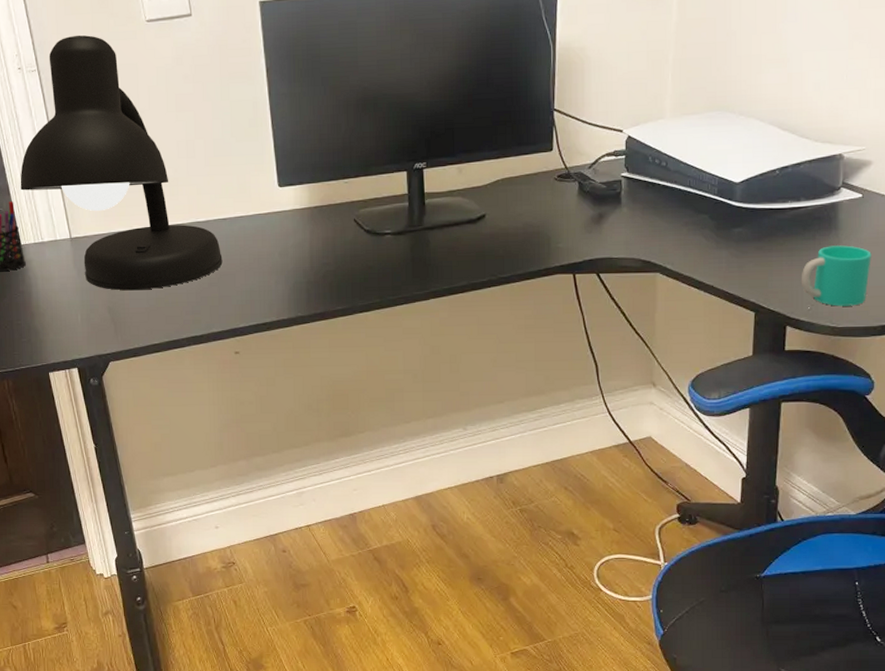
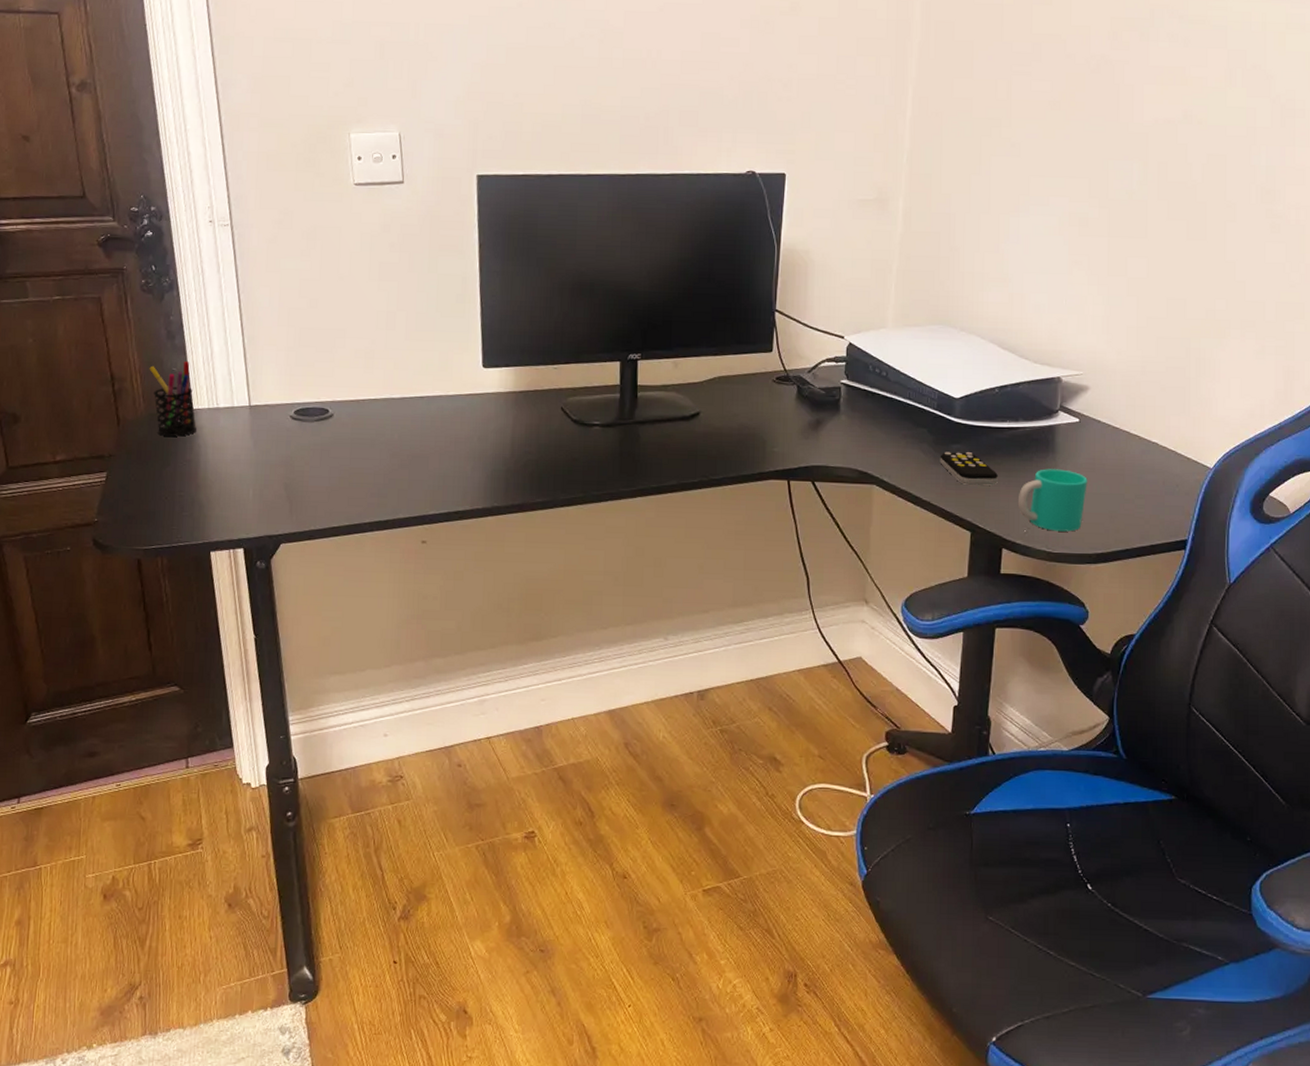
desk lamp: present [20,35,223,291] -> none [198,192,416,467]
remote control: none [722,235,780,267] -> present [940,452,998,485]

